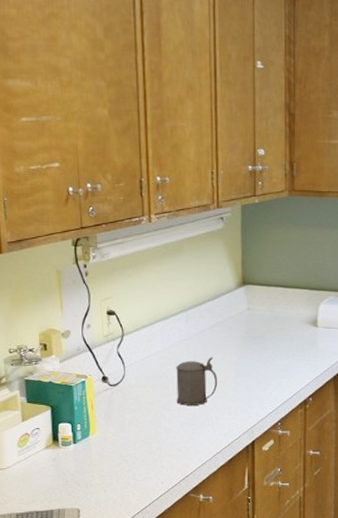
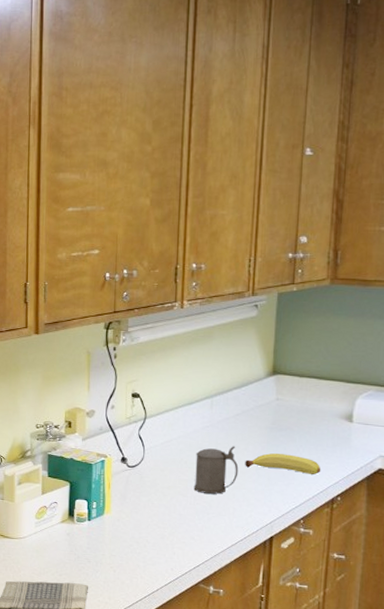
fruit: none [223,360,293,379] -> present [245,452,321,475]

